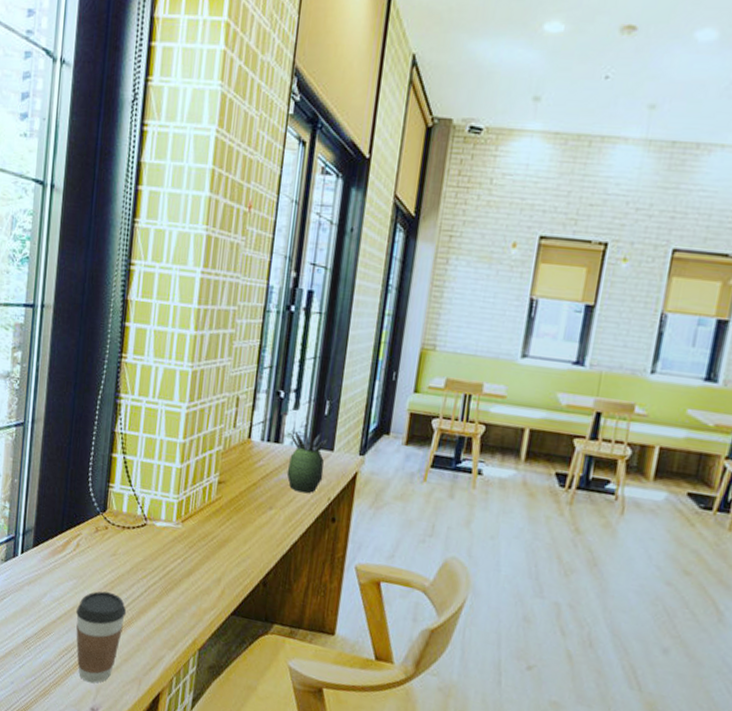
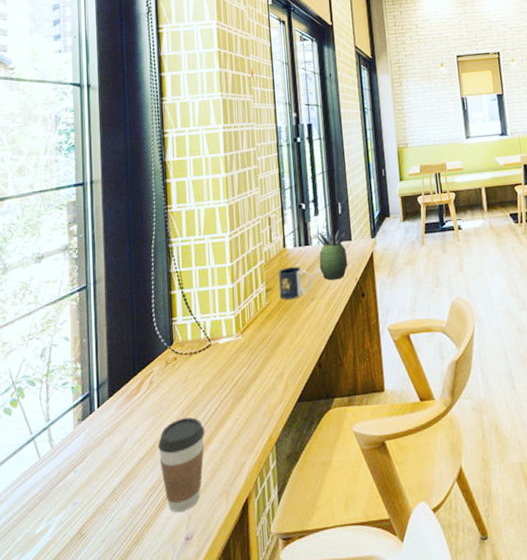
mug: none [233,462,275,501] -> present [278,266,312,300]

